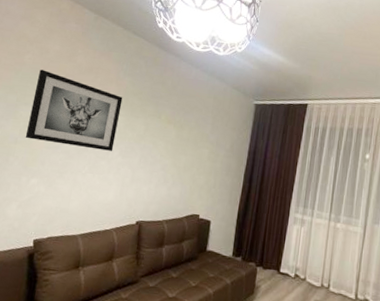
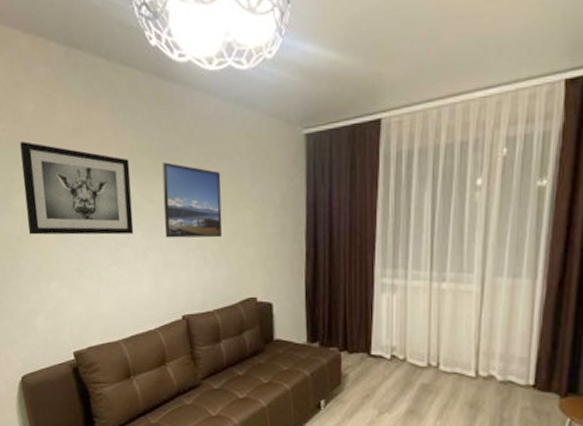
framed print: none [137,104,190,165] -> present [162,162,223,238]

